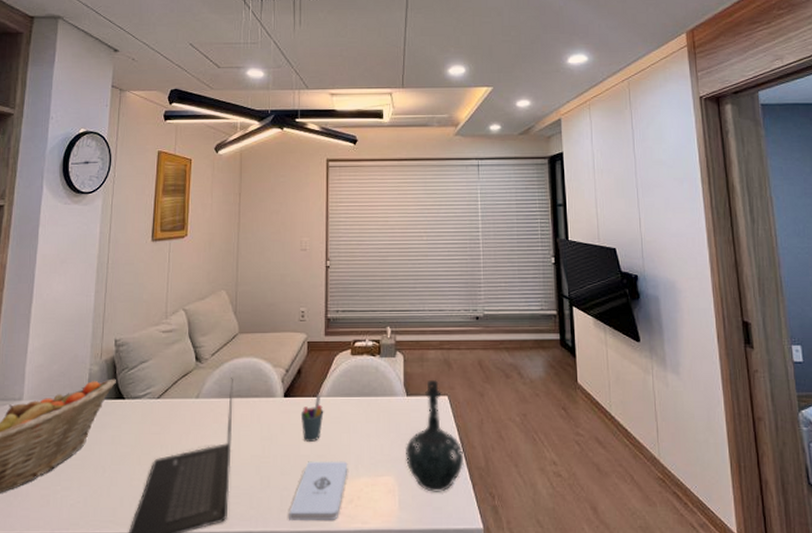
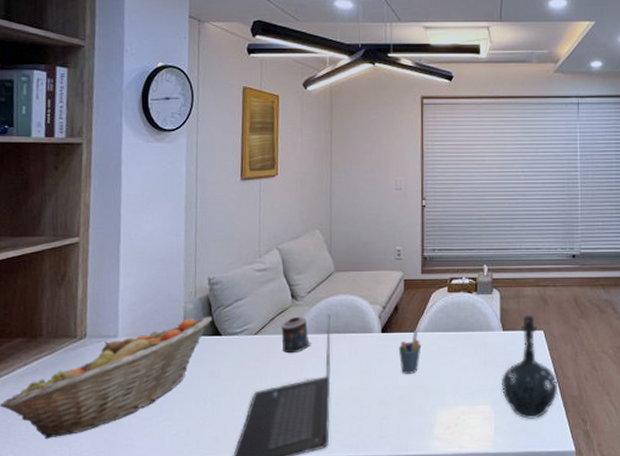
candle: none [184,379,214,419] -> present [281,316,312,354]
notepad: present [289,461,348,521] -> none [389,391,446,447]

